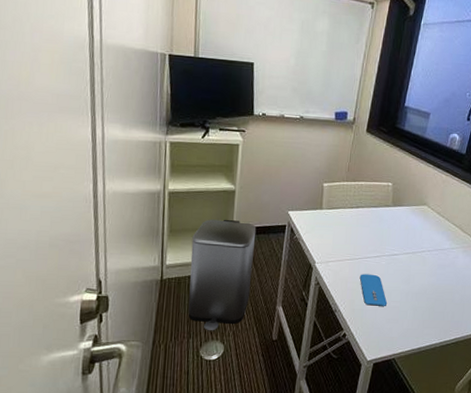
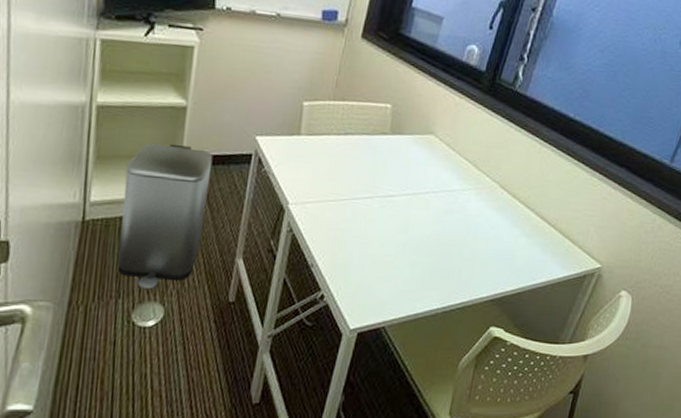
phone: present [359,274,387,306] -> none [344,219,378,261]

